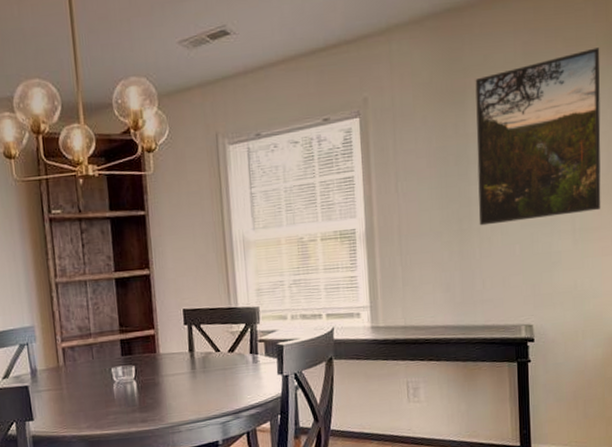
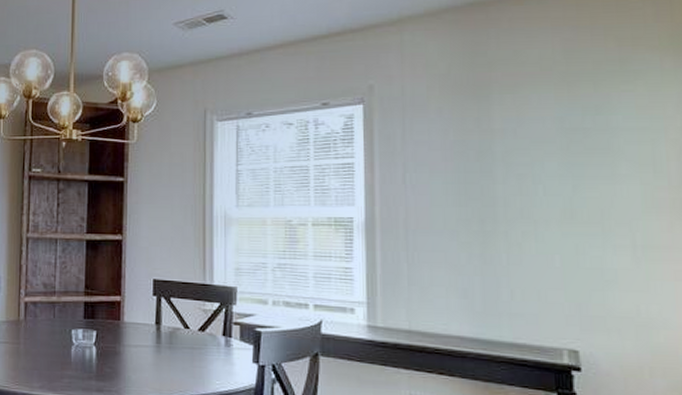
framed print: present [475,47,601,226] -> none [503,49,672,230]

